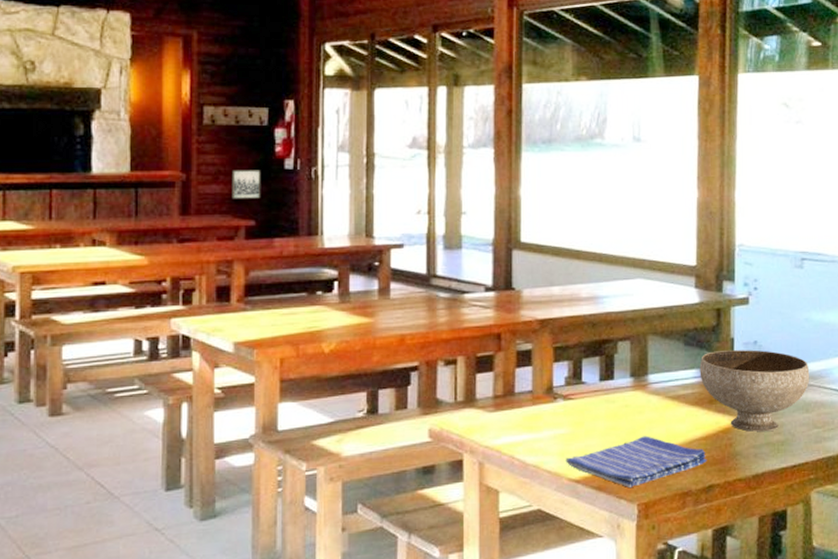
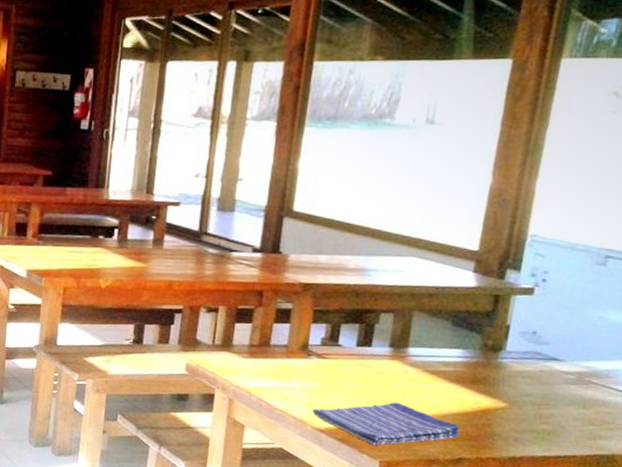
wall art: present [232,170,261,199] -> none [34,127,60,153]
bowl: present [699,350,810,432] -> none [465,335,595,420]

